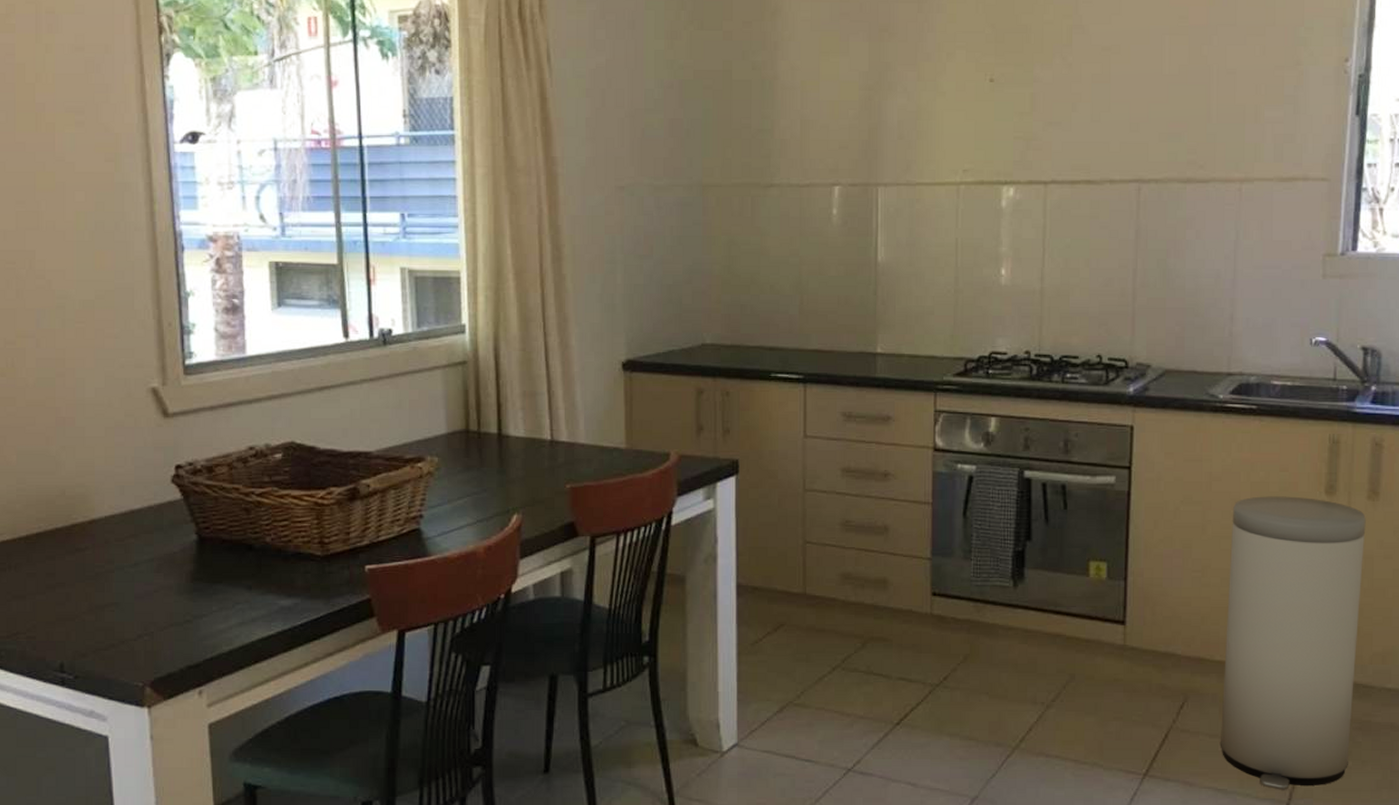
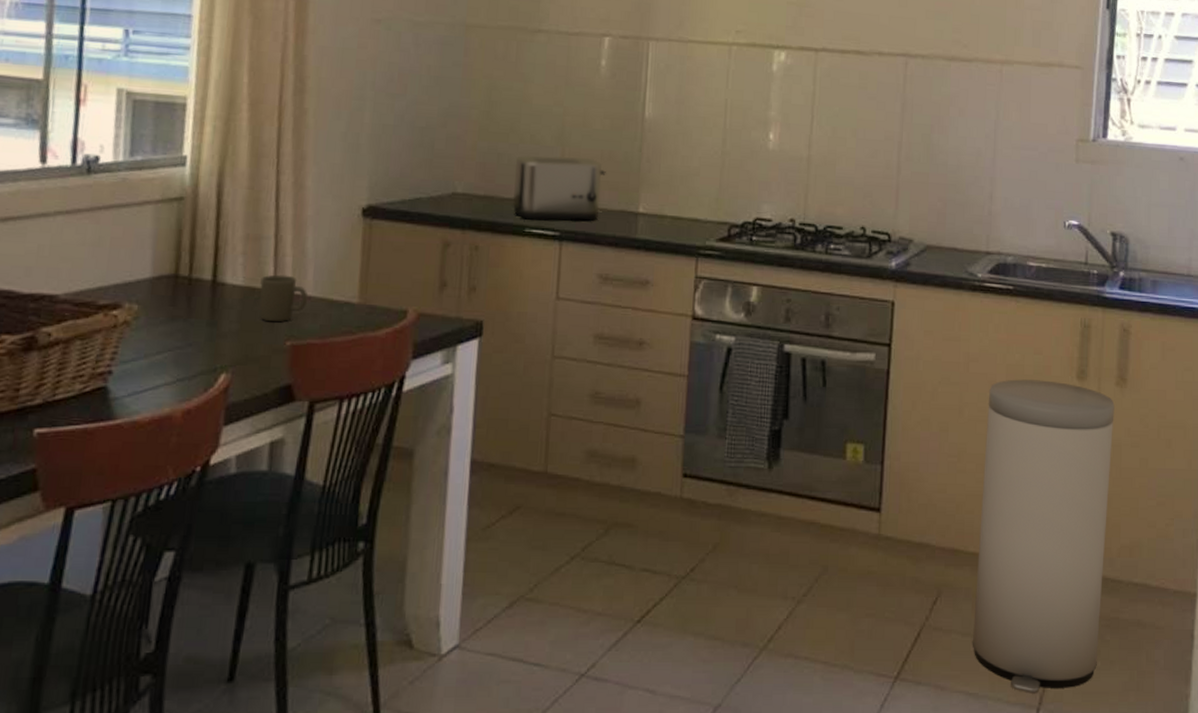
mug: none [539,426,582,468] -> present [260,274,309,322]
toaster: none [757,303,843,366] -> present [512,155,606,222]

